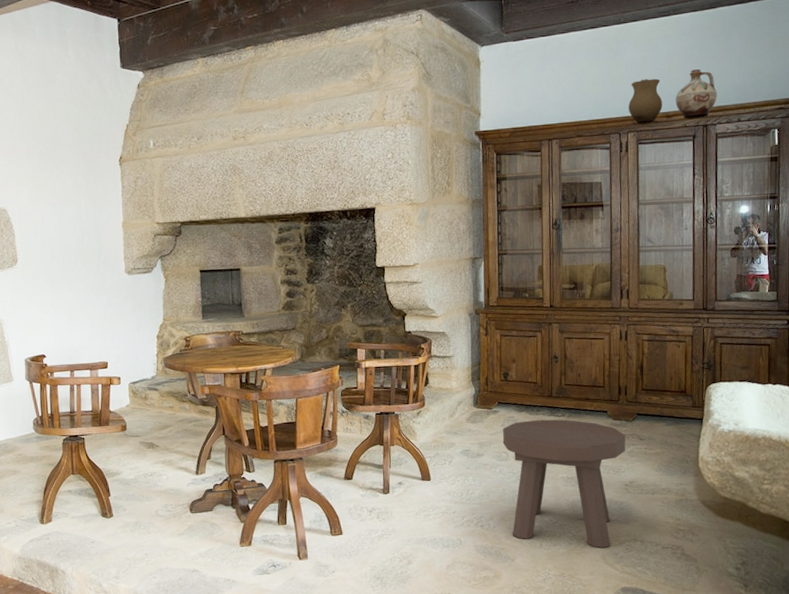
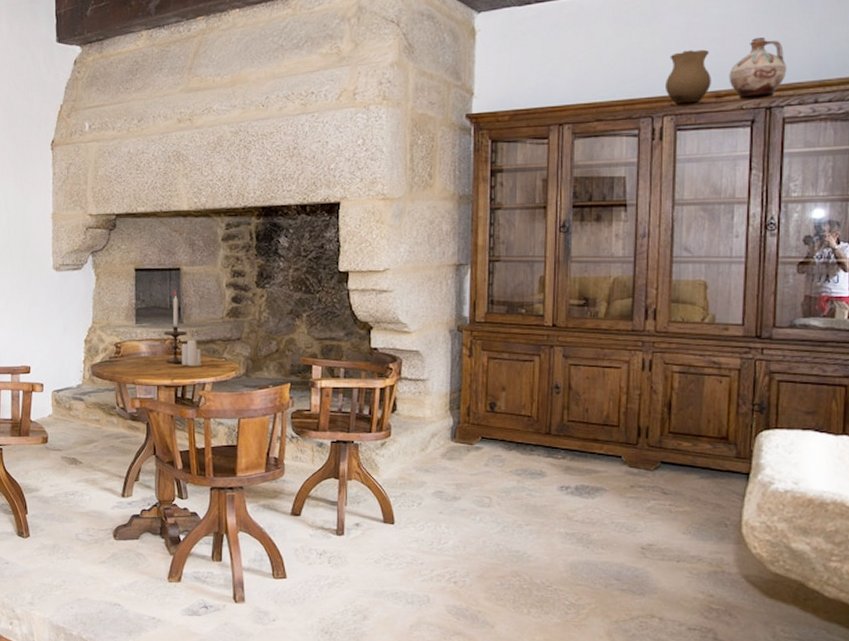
candlestick: none [227,288,249,354] -> present [163,290,187,364]
candle: none [244,330,262,355] -> present [181,339,201,366]
stool: present [502,419,626,549] -> none [485,461,645,623]

